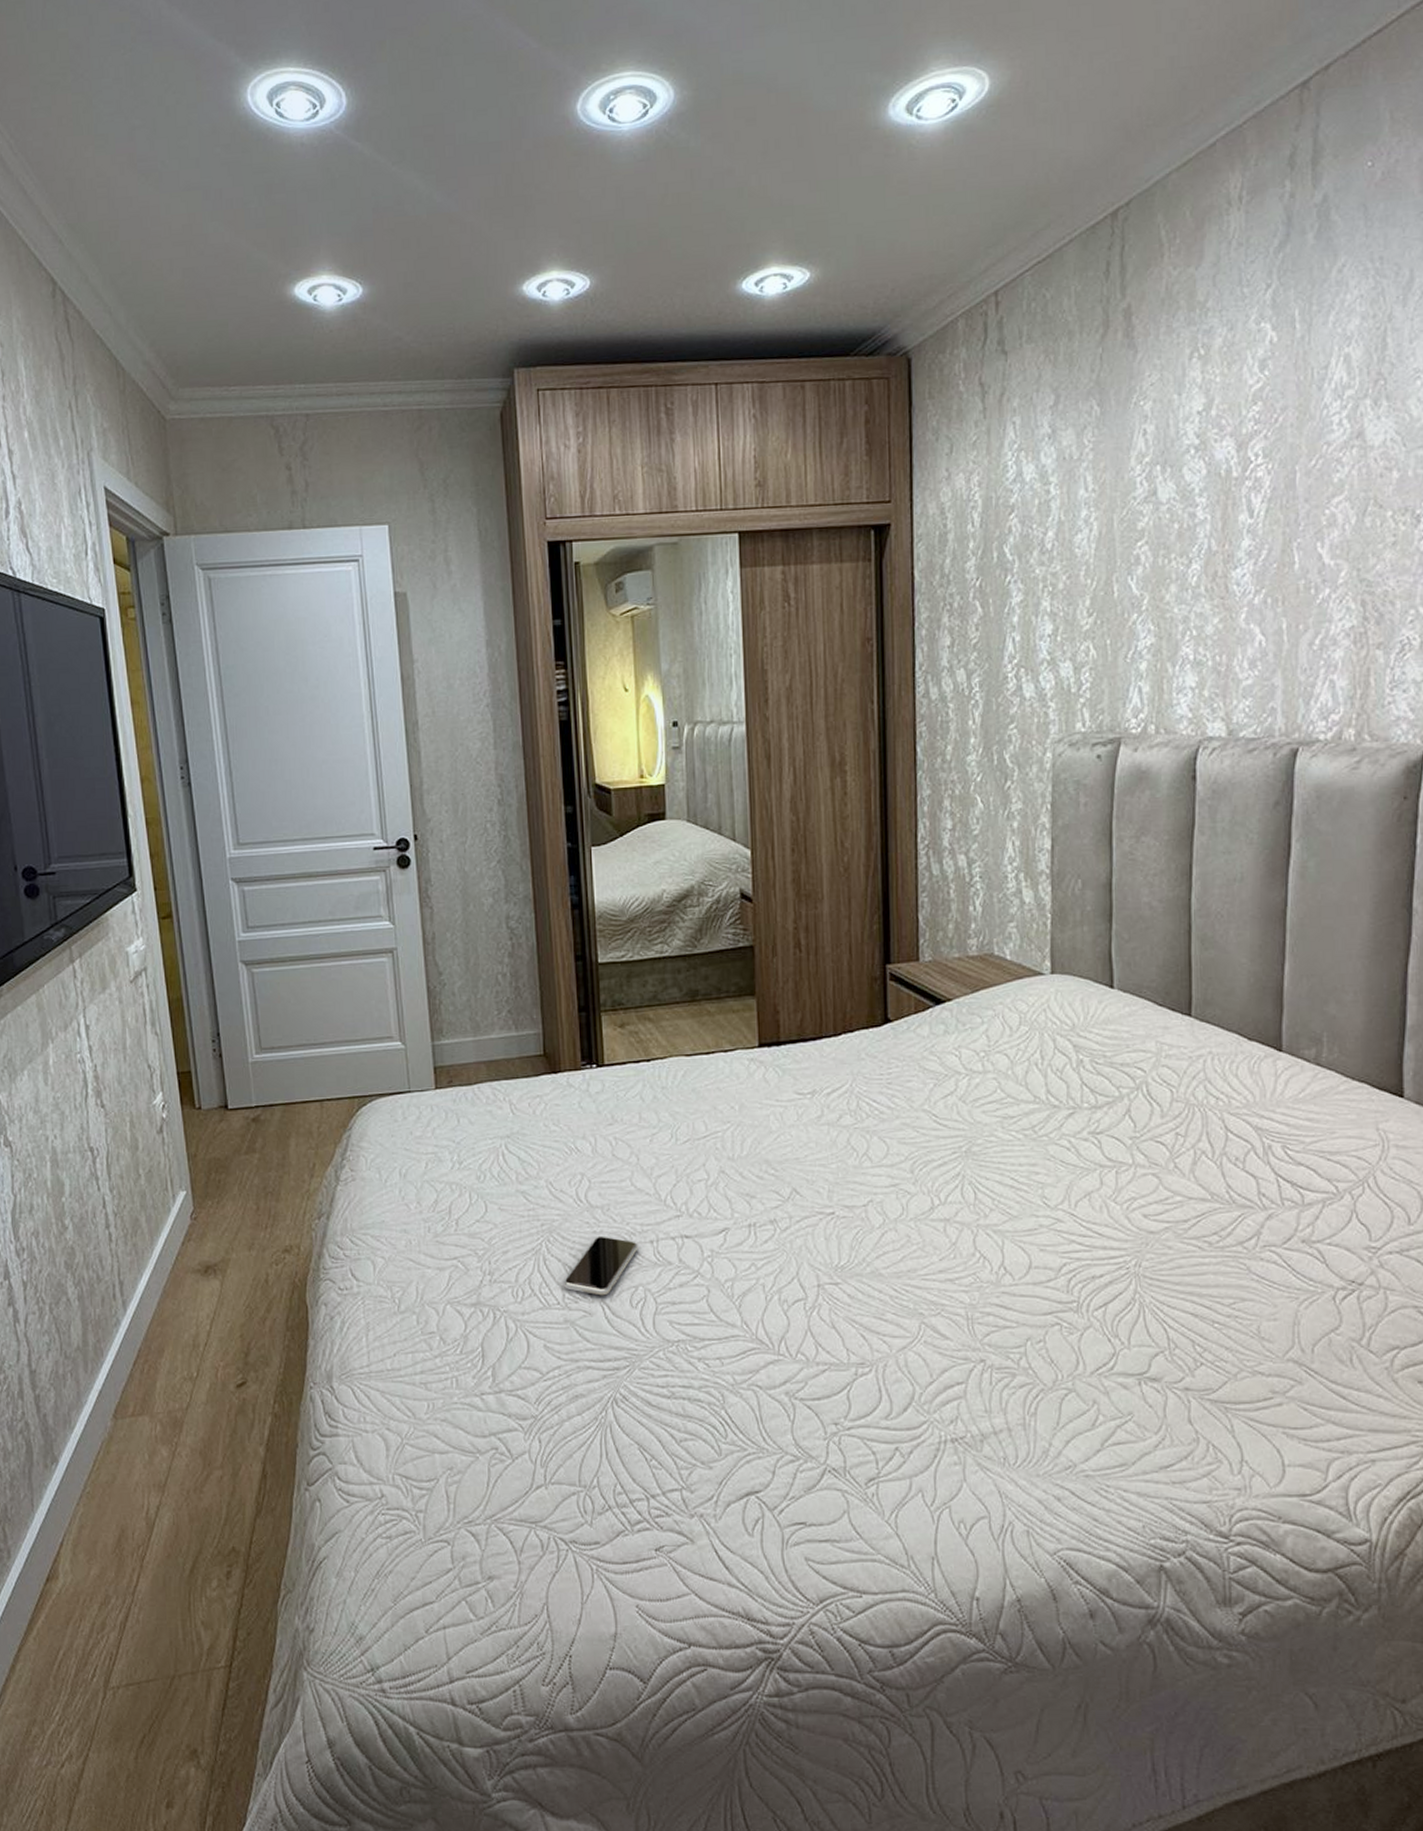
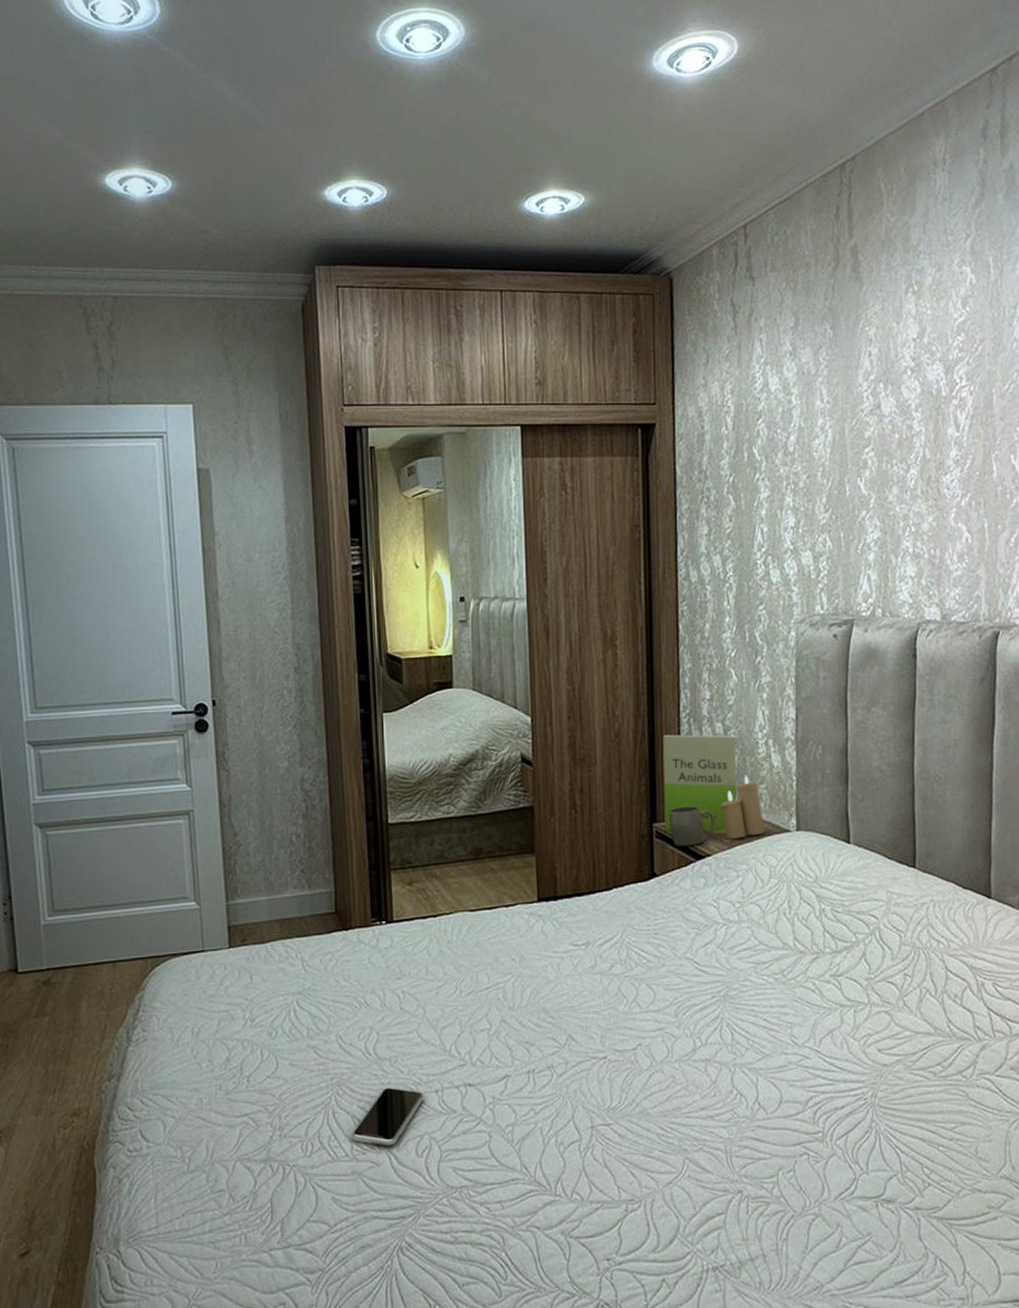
book: none [897,868,982,976] -> present [662,734,737,833]
mug: none [904,946,957,990] -> present [668,806,715,846]
candle: none [962,912,1014,982] -> present [719,775,764,839]

